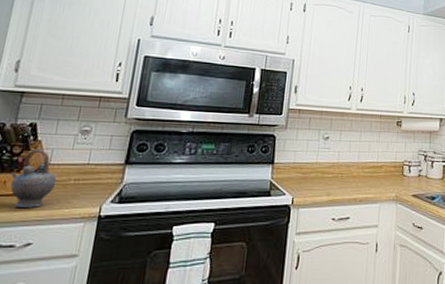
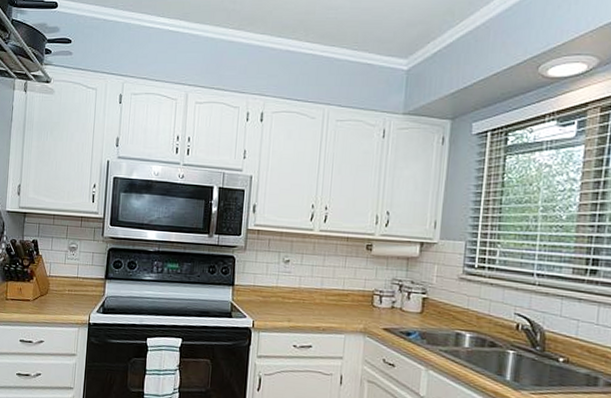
teapot: present [9,148,57,208] -> none [22,262,56,312]

